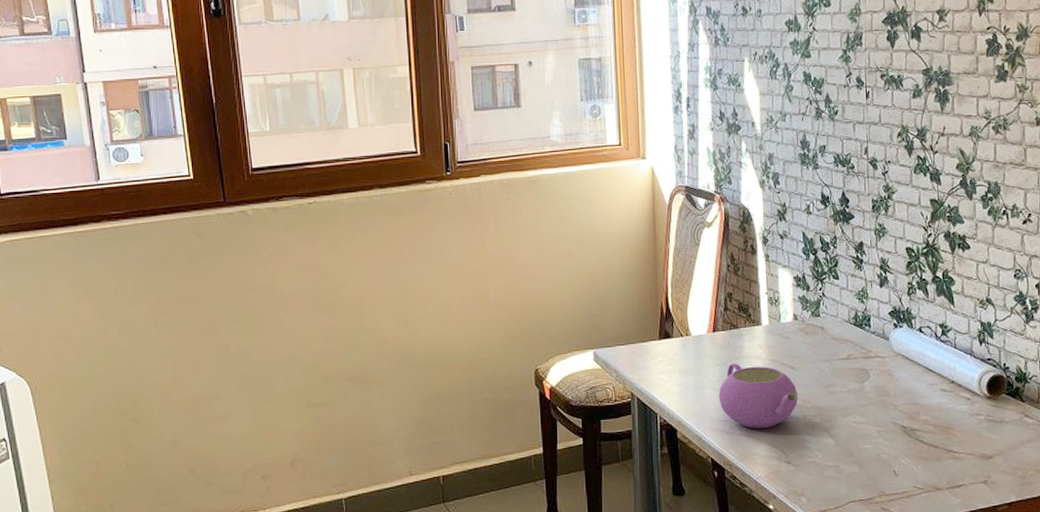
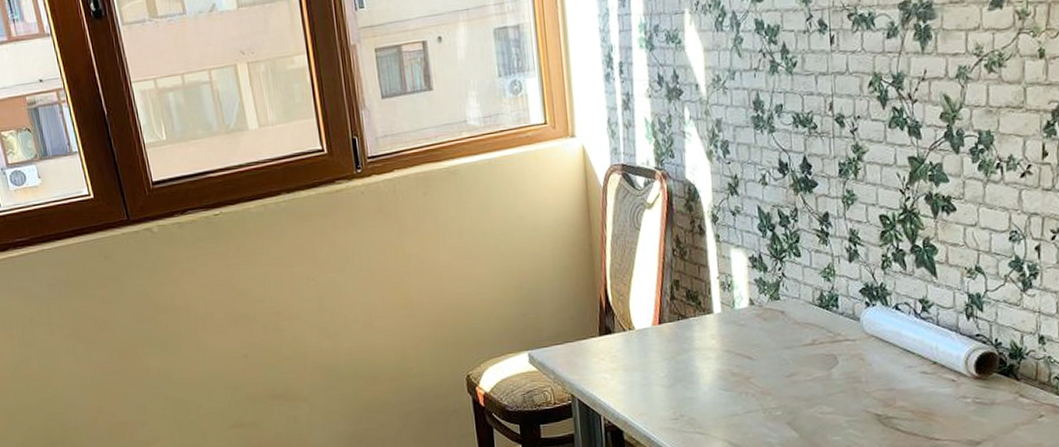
teapot: present [718,363,799,428] -> none [667,356,757,425]

